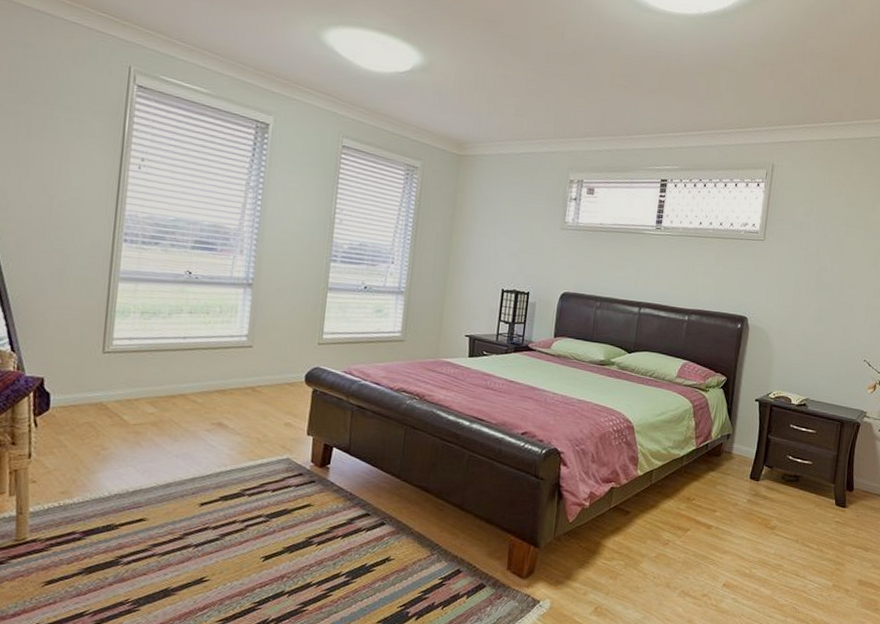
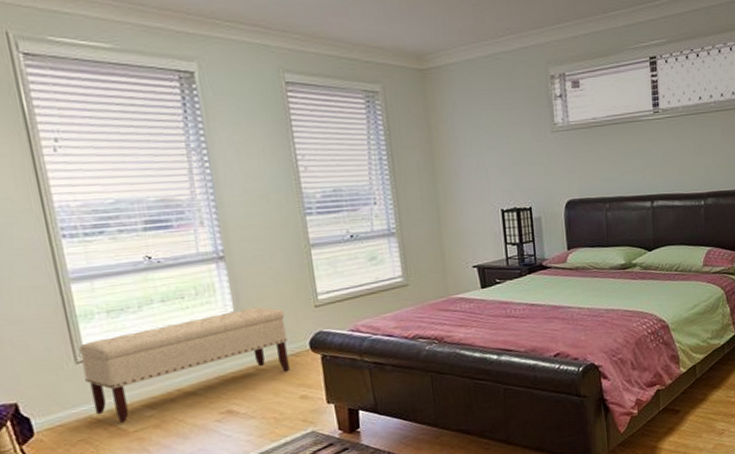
bench: none [106,333,291,414] -> present [79,306,290,423]

